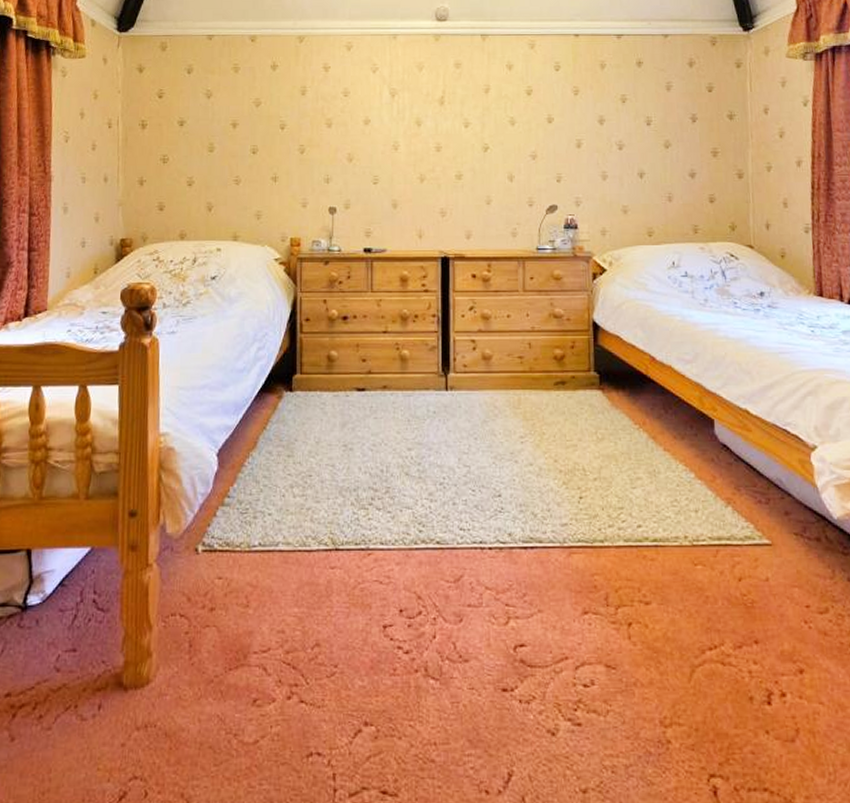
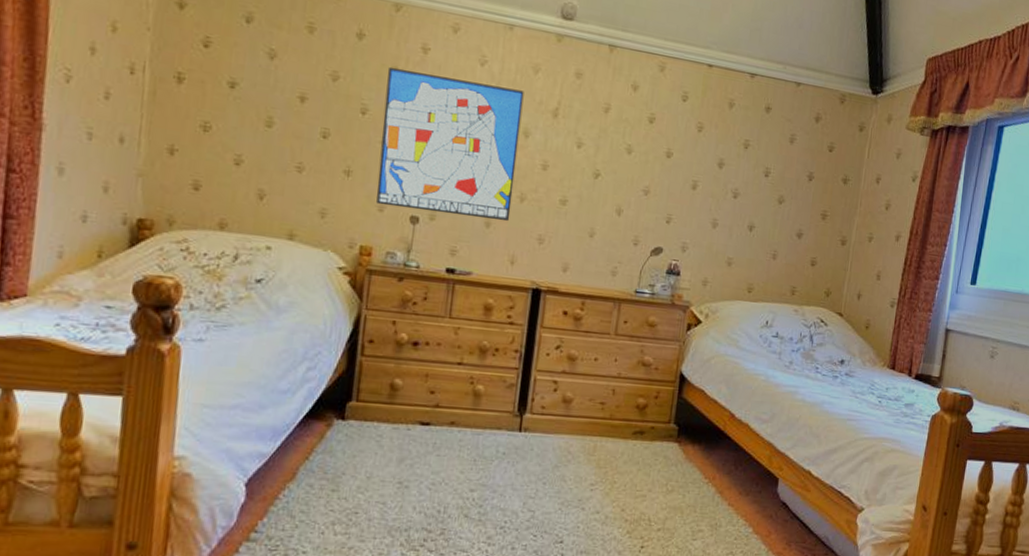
wall art: none [298,87,413,202] -> present [376,68,524,222]

